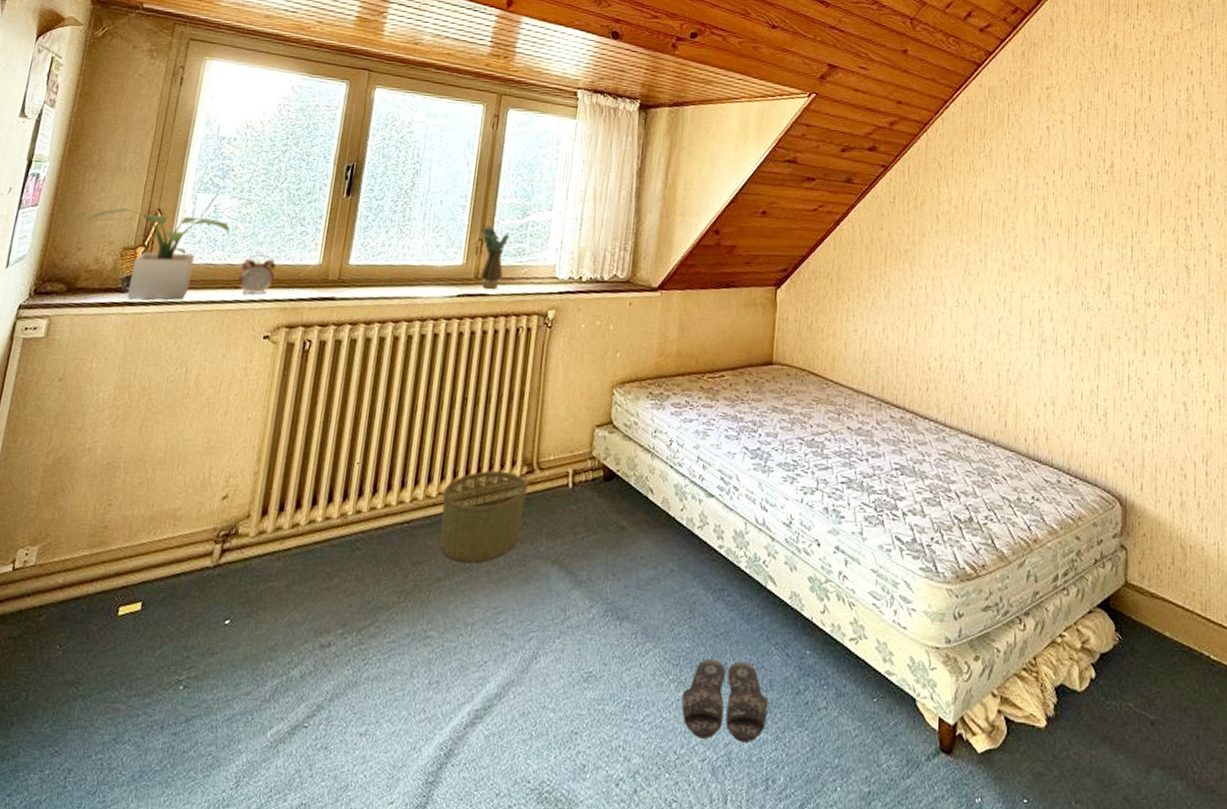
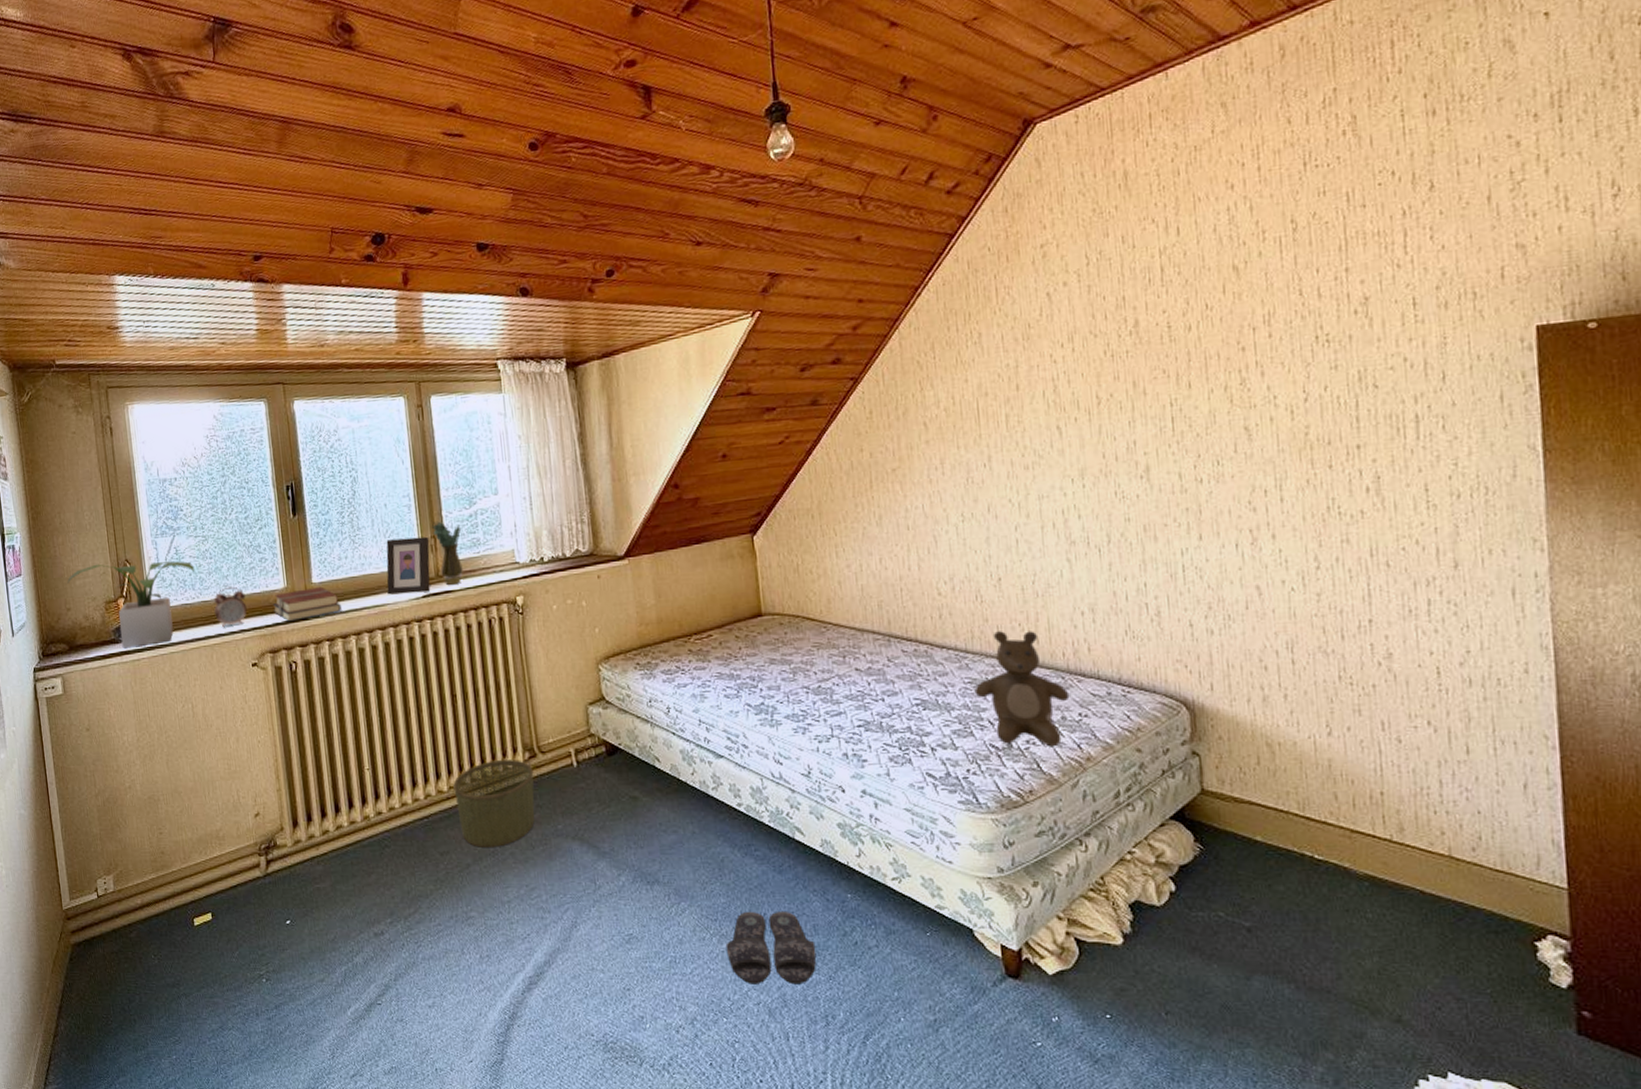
books: none [301,269,373,300] -> present [273,586,341,622]
picture frame: none [422,235,477,292] -> present [386,536,431,595]
teddy bear: none [947,410,1026,526] -> present [974,631,1070,747]

